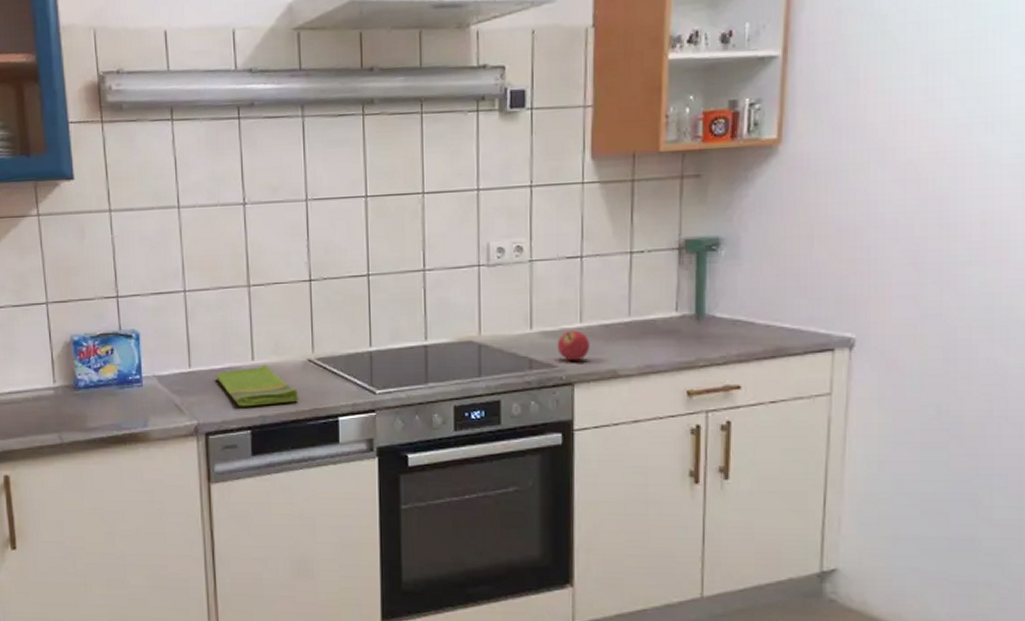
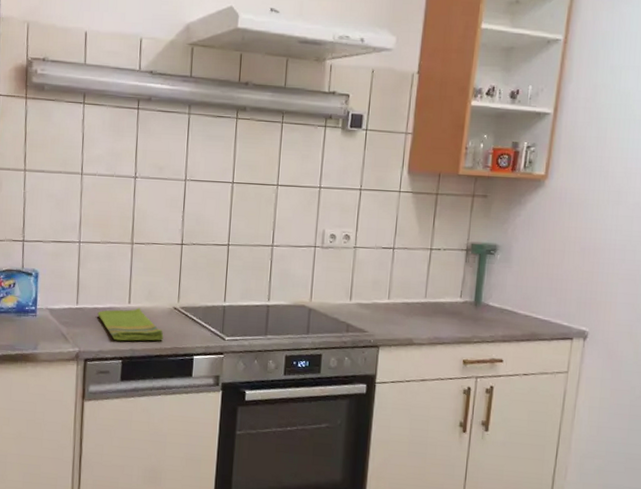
fruit: present [557,330,590,362] -> none [369,304,394,329]

